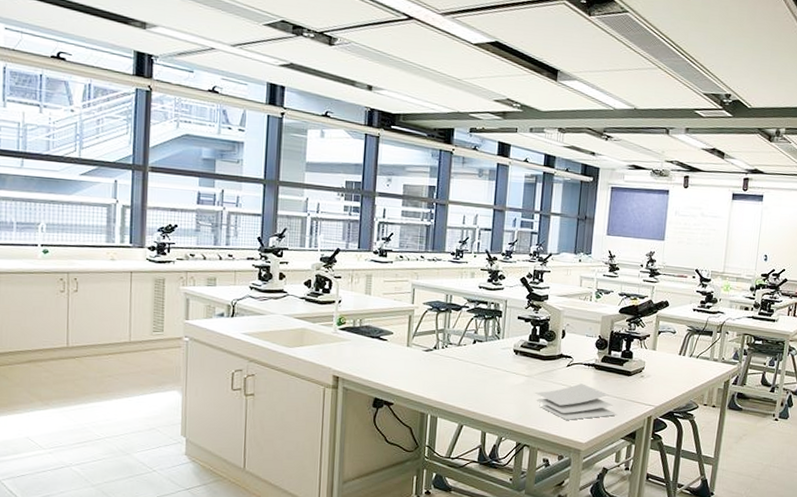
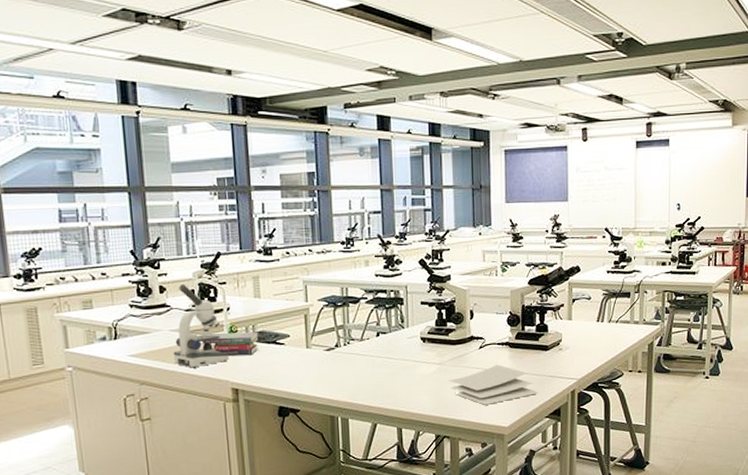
microscope: none [283,273,334,353] -> present [173,283,229,368]
books: none [311,322,365,347] -> present [201,332,259,356]

